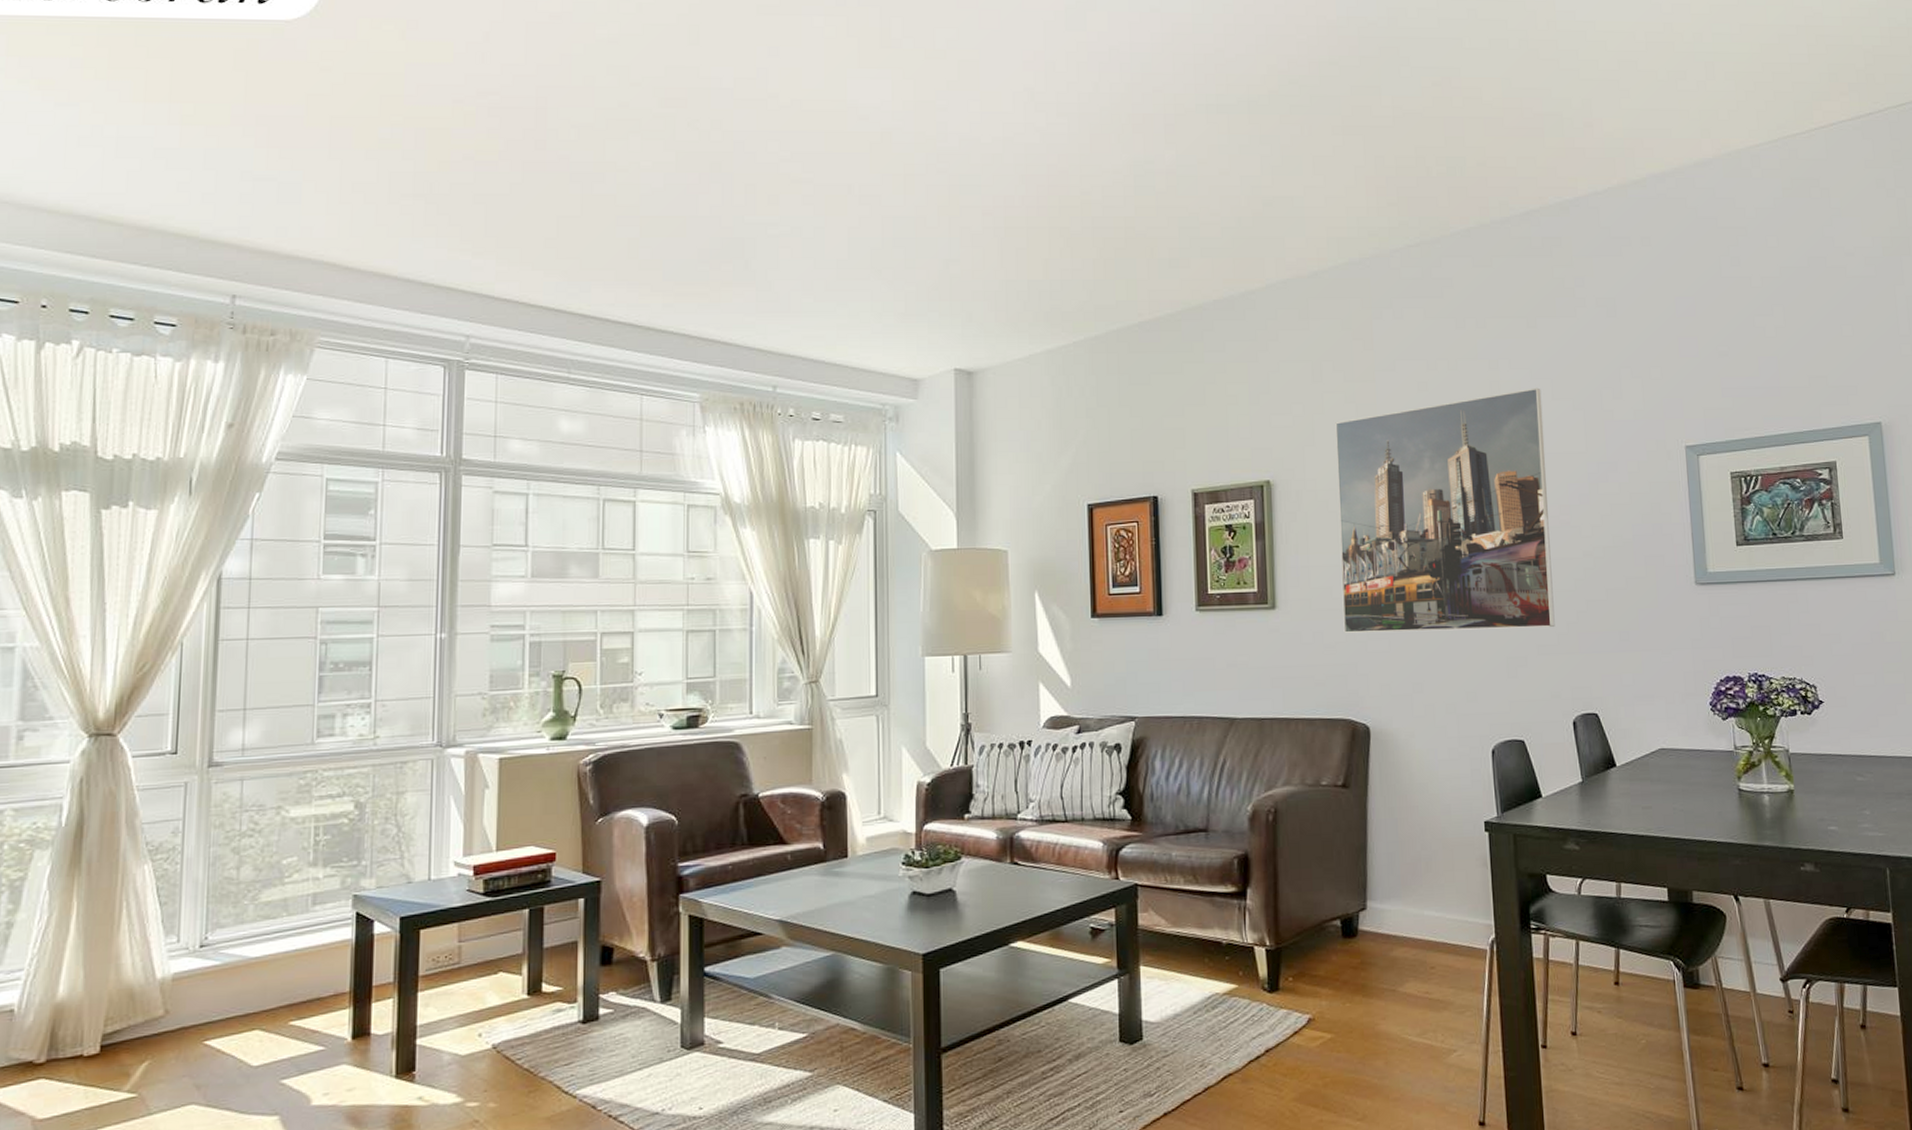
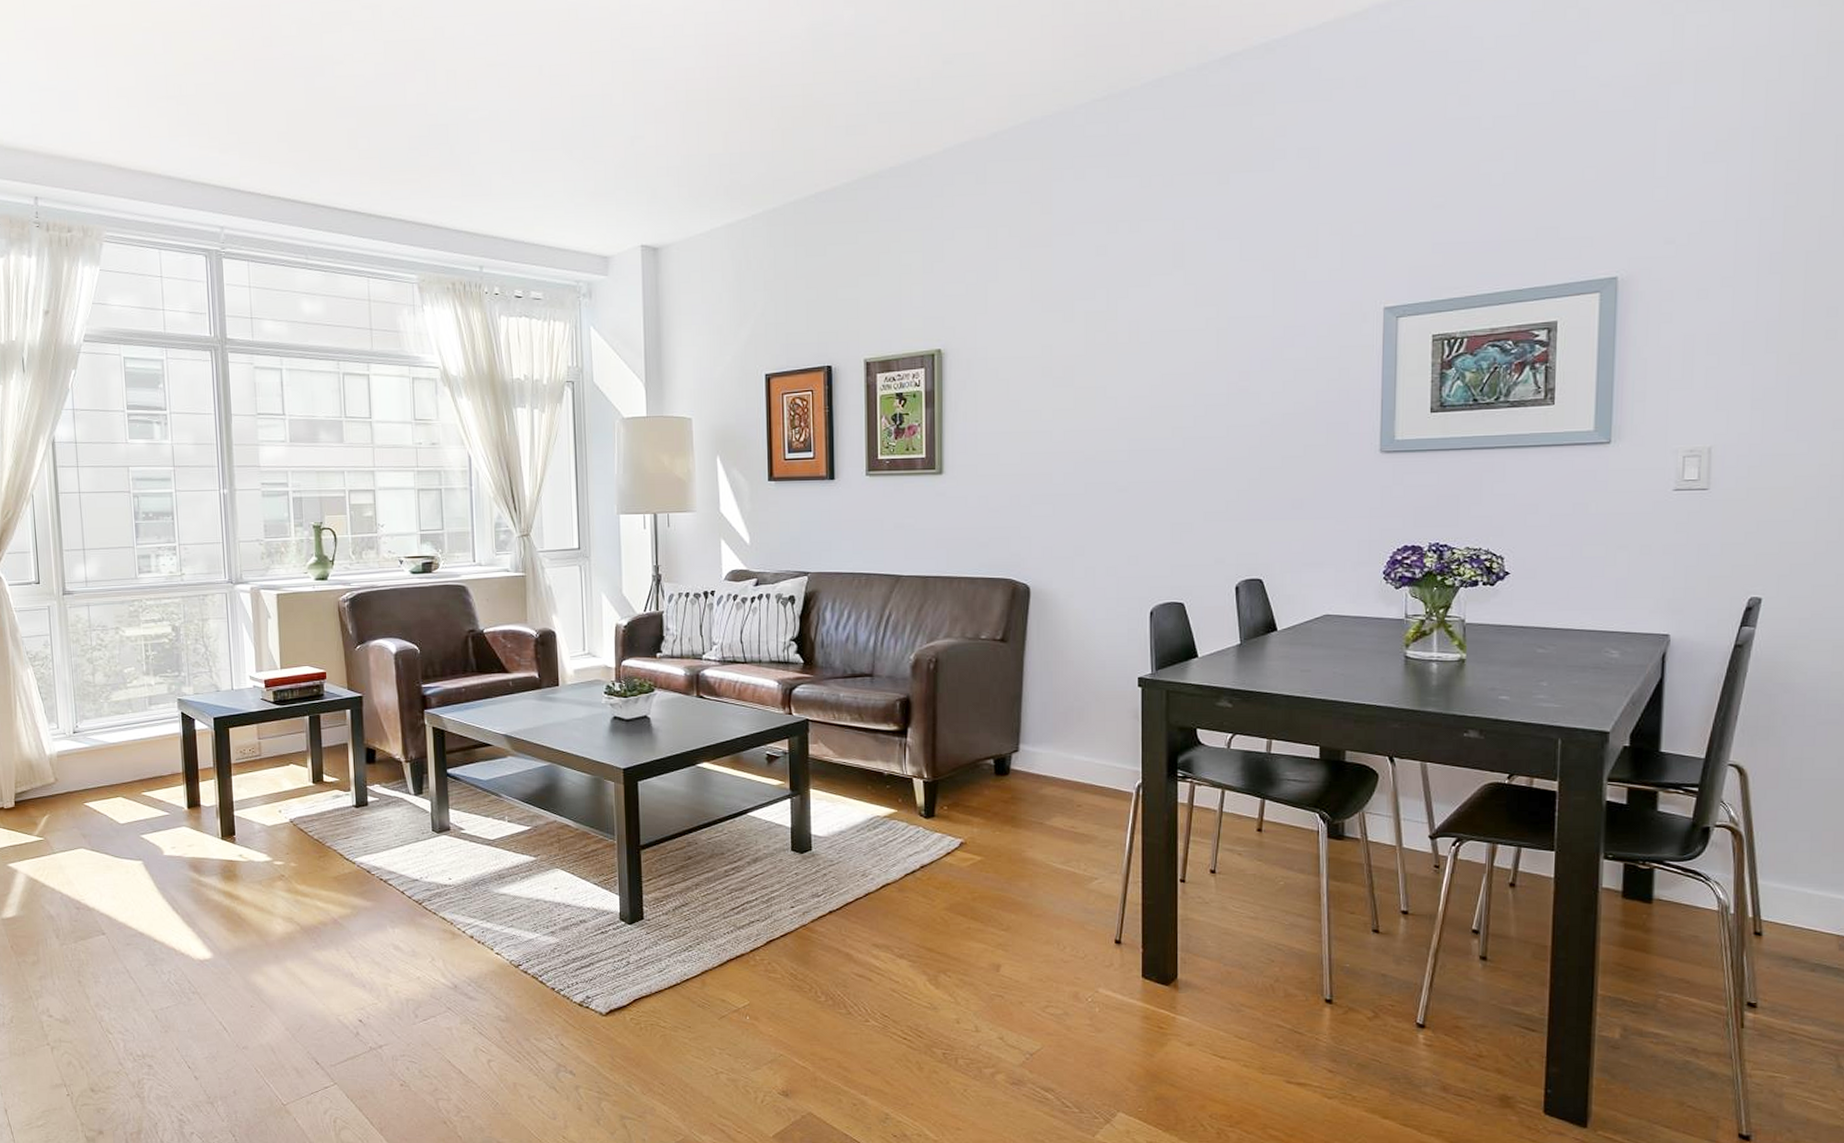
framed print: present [1335,388,1555,633] -> none [1008,248,1229,498]

